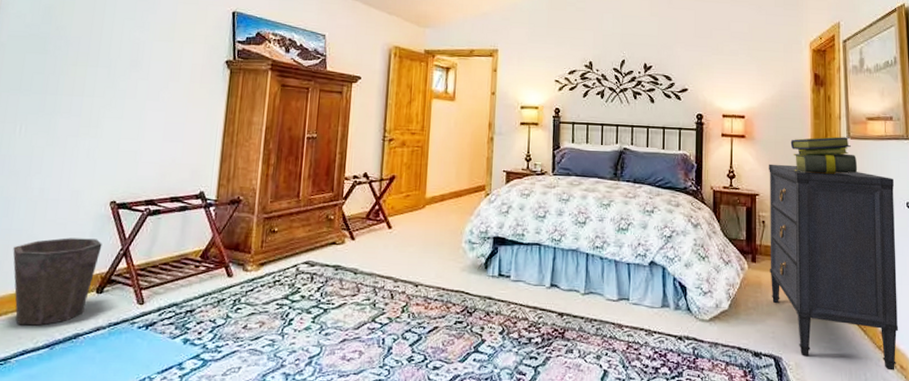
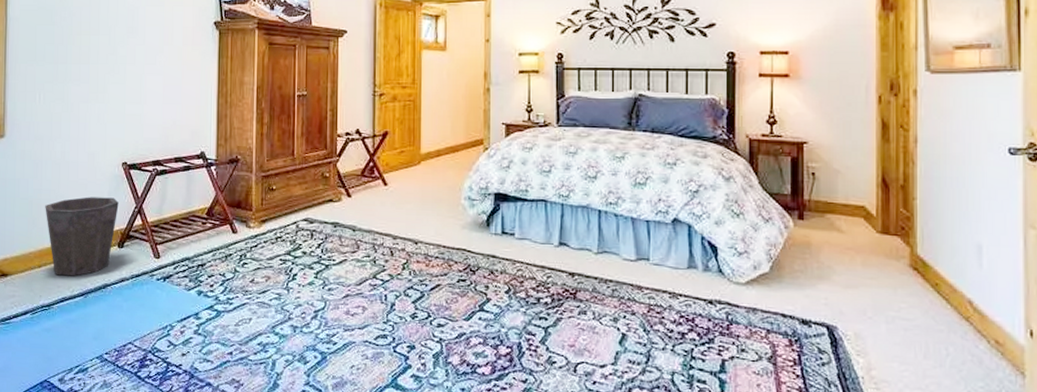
dresser: present [769,163,899,371] -> none [820,106,994,346]
stack of books: present [790,136,858,175] -> none [849,71,940,117]

